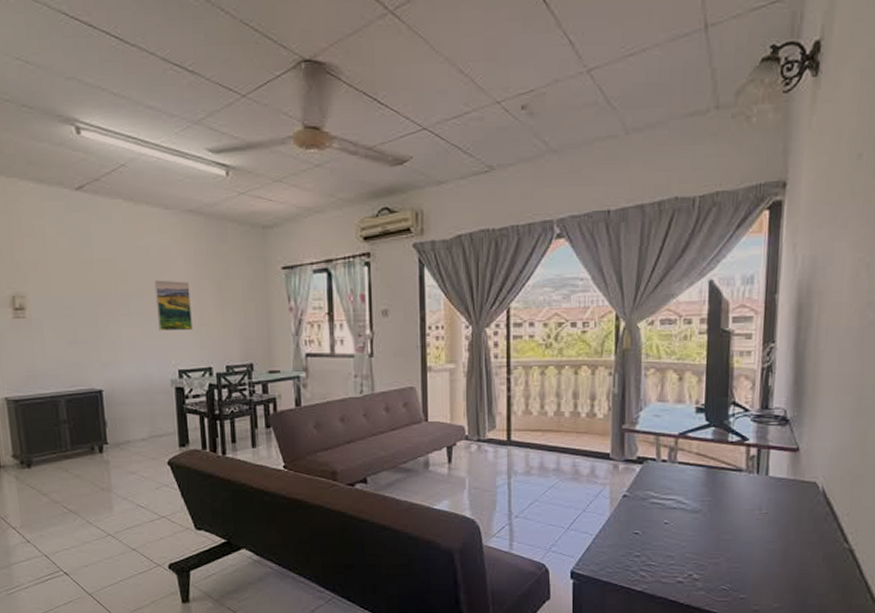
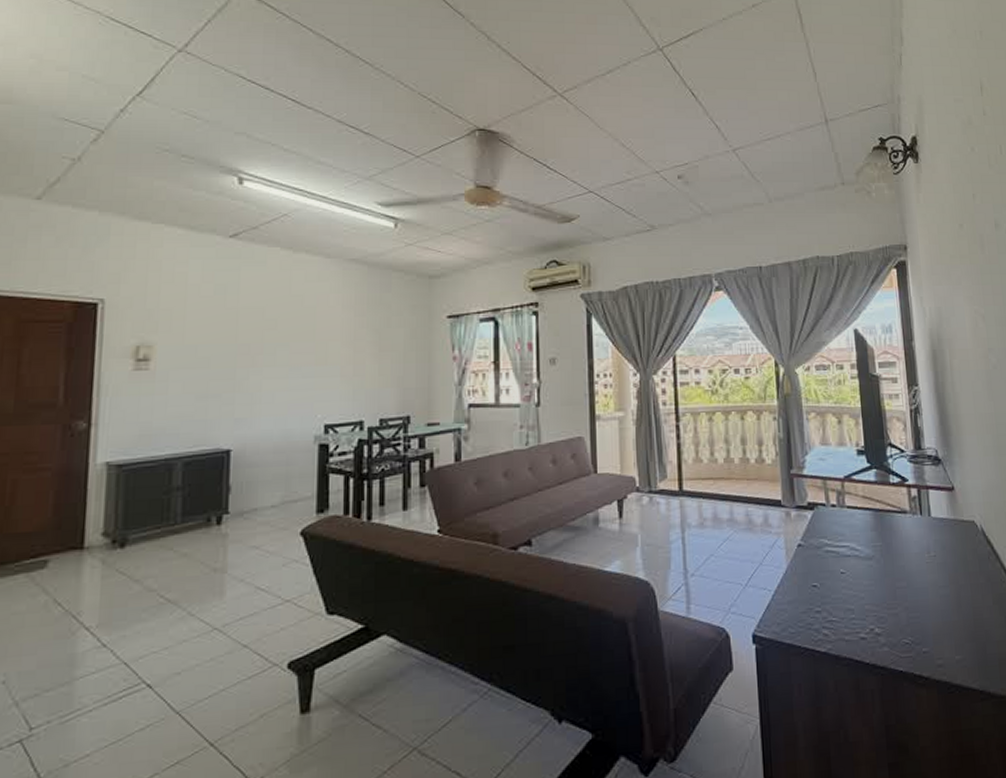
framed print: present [154,280,192,332] -> none [306,328,346,383]

